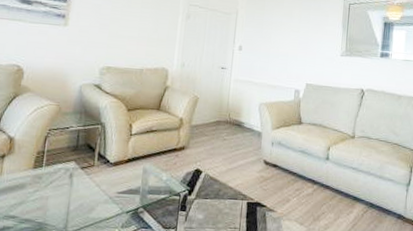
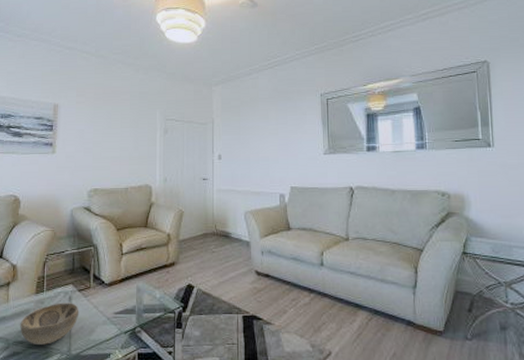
decorative bowl: none [13,179,80,220] -> present [20,303,79,345]

